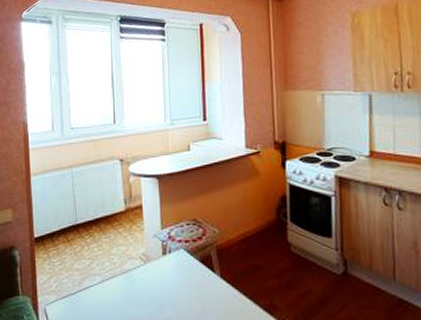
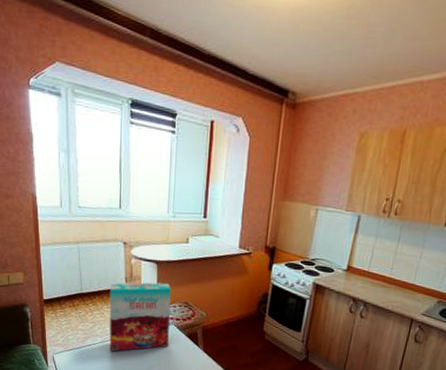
cereal box: none [107,198,179,292] -> present [109,282,171,352]

